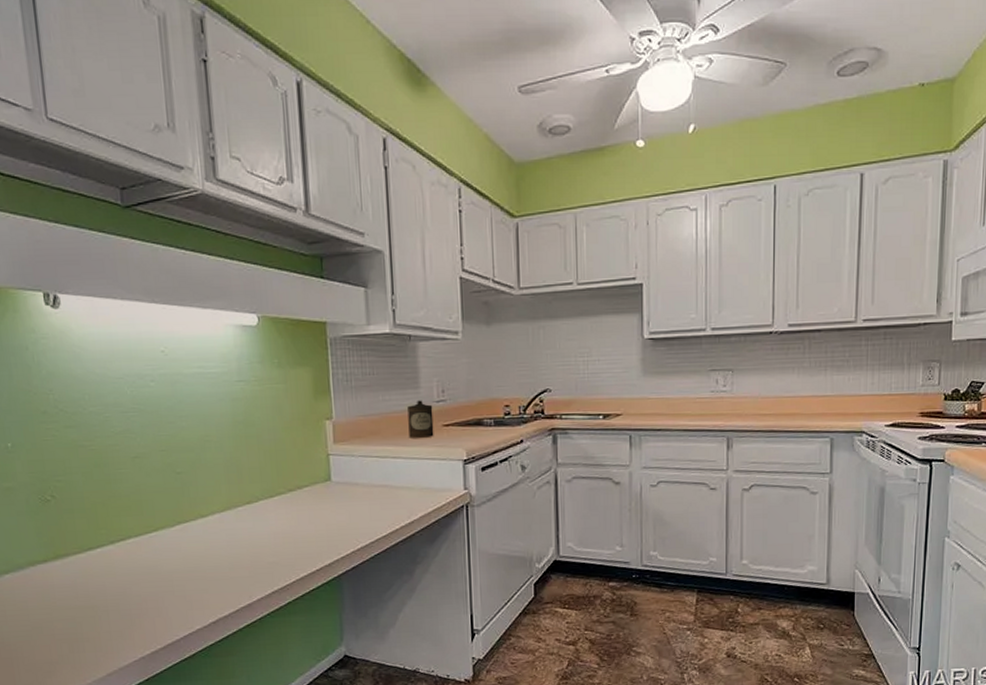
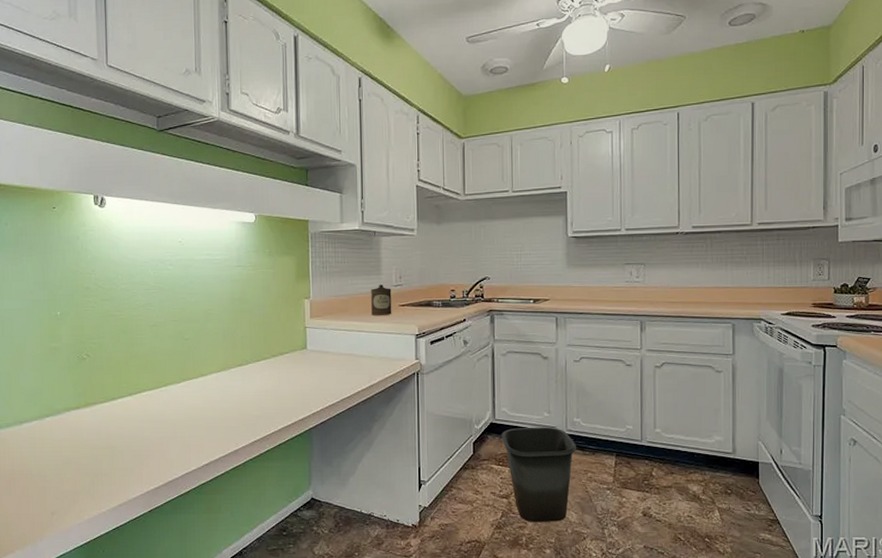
waste bin: none [566,562,653,670] -> present [501,427,576,522]

